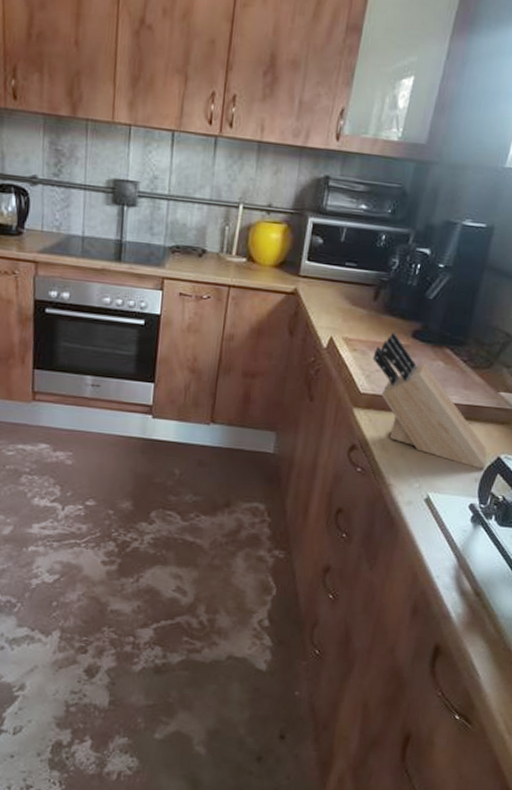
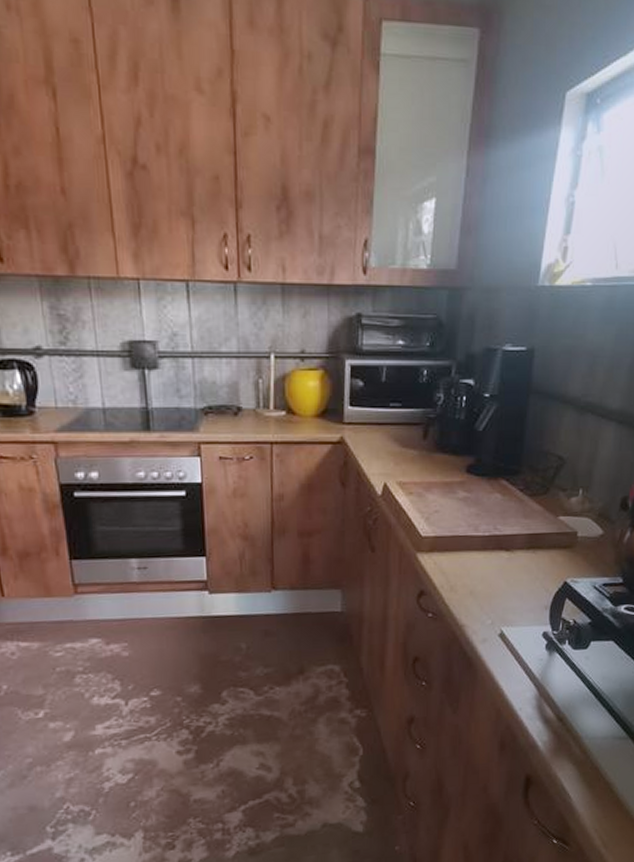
knife block: present [372,331,487,469] -> none [430,469,554,596]

